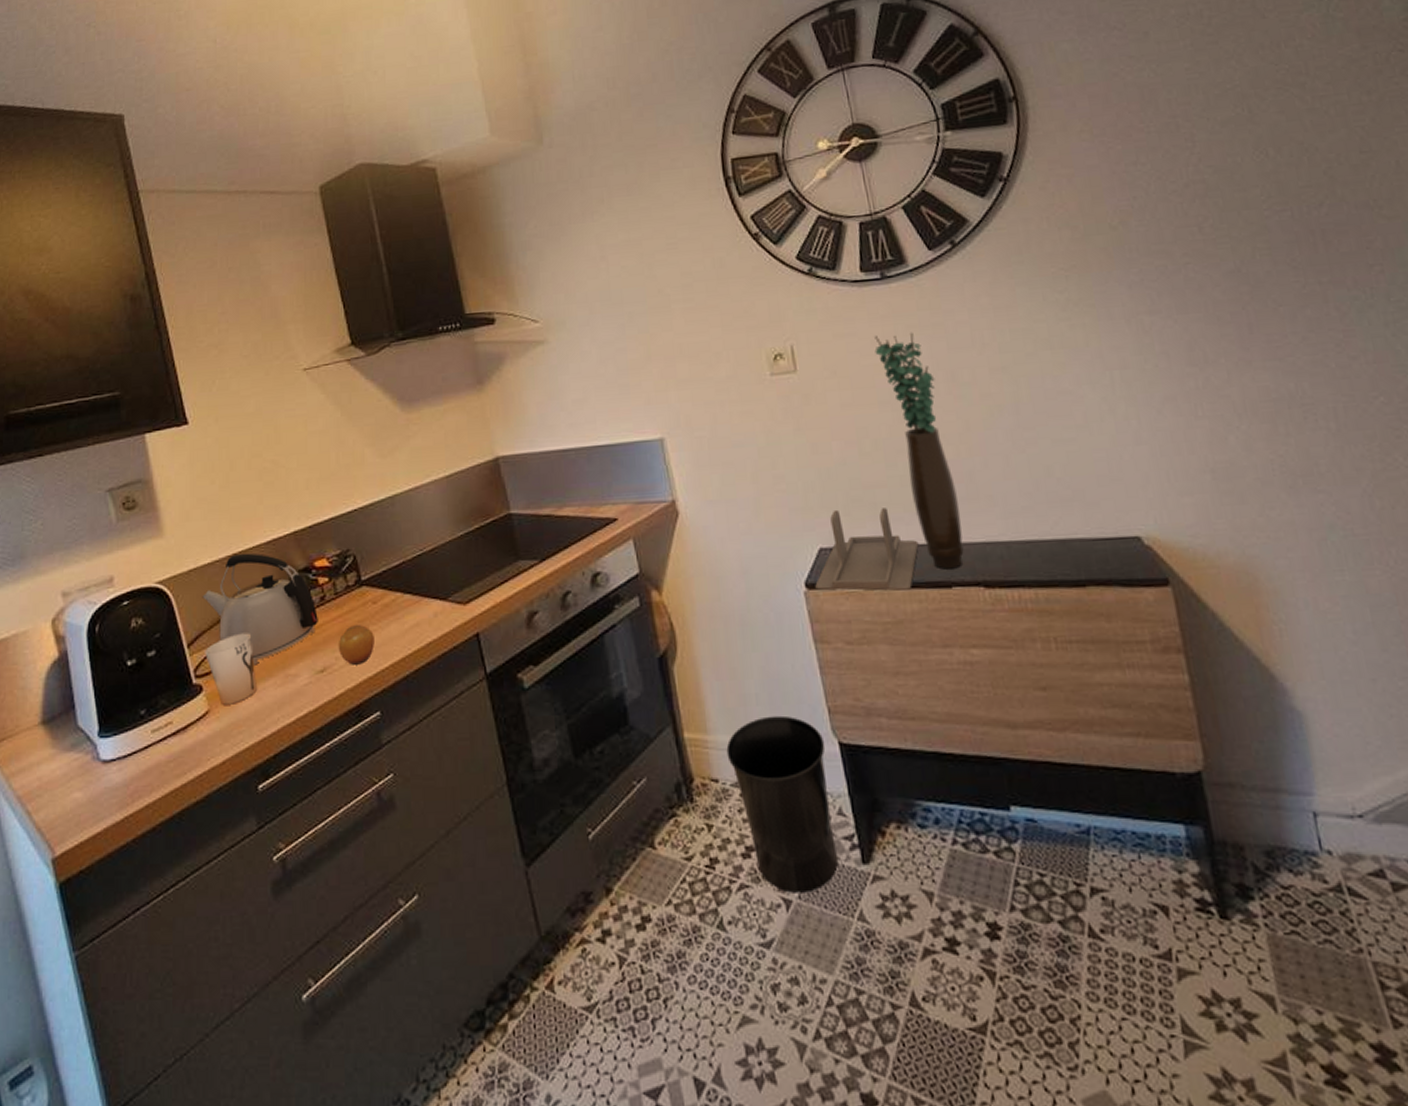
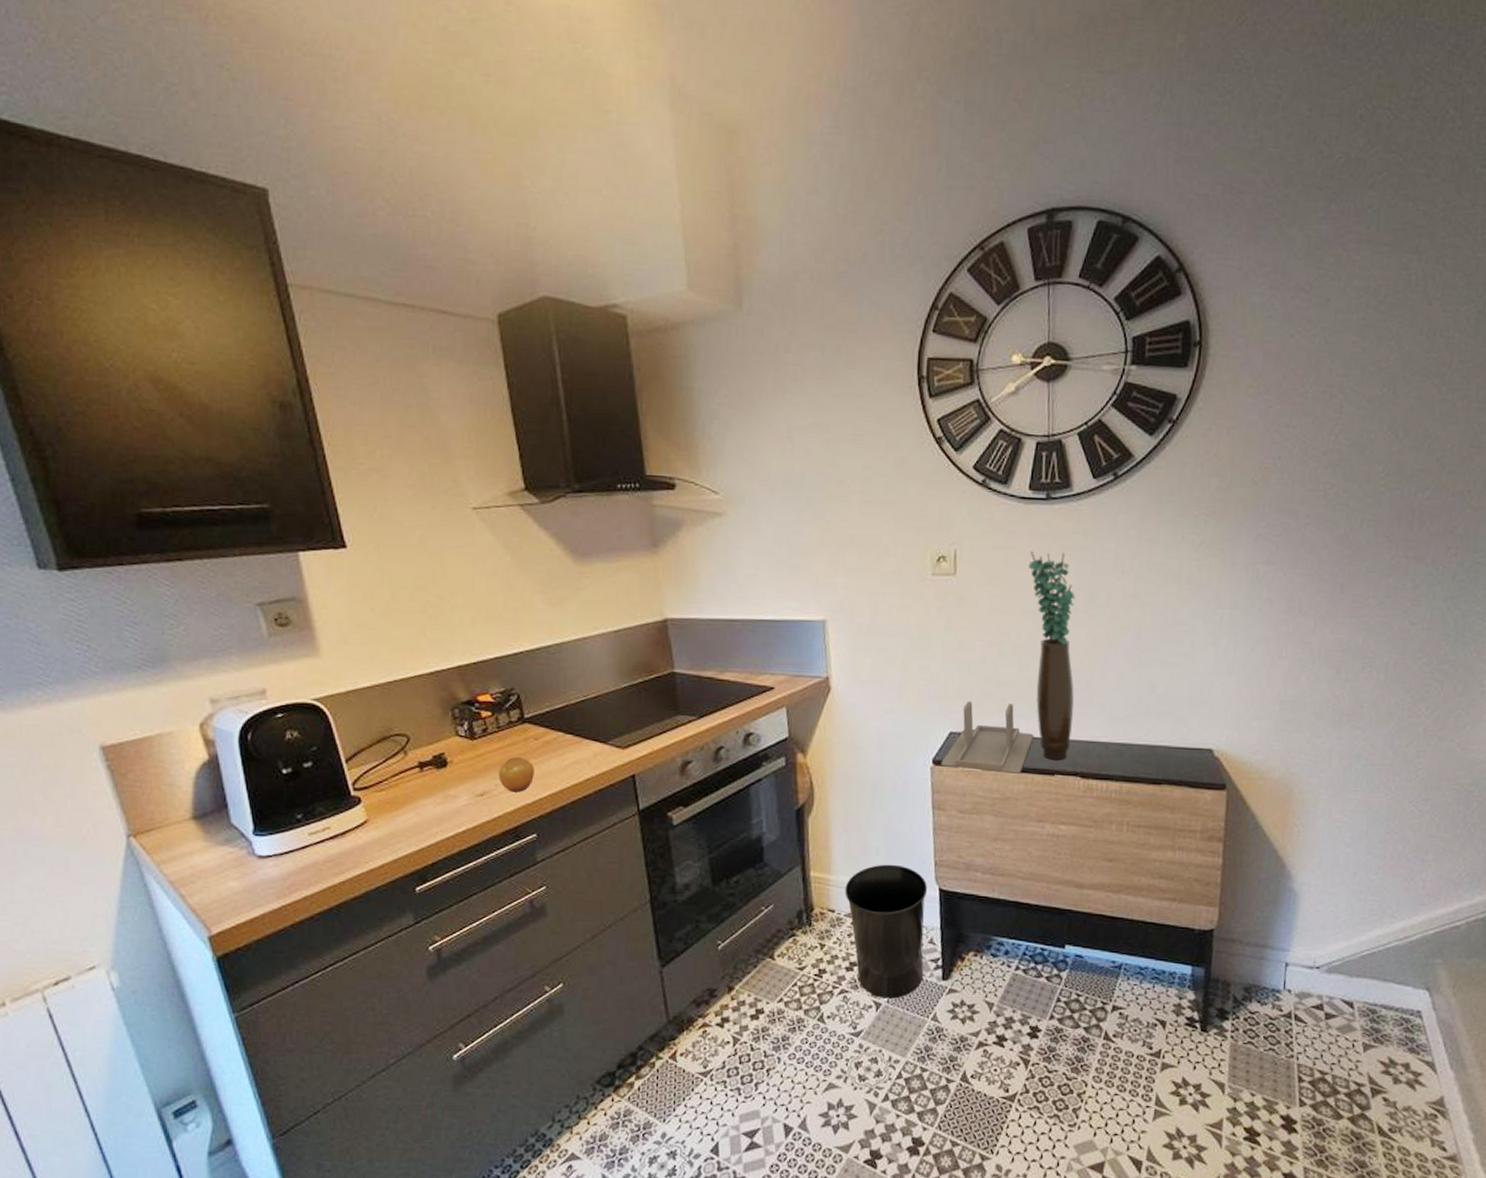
kettle: present [202,553,318,665] -> none [361,680,480,784]
cup: present [205,633,257,705] -> none [364,754,416,817]

